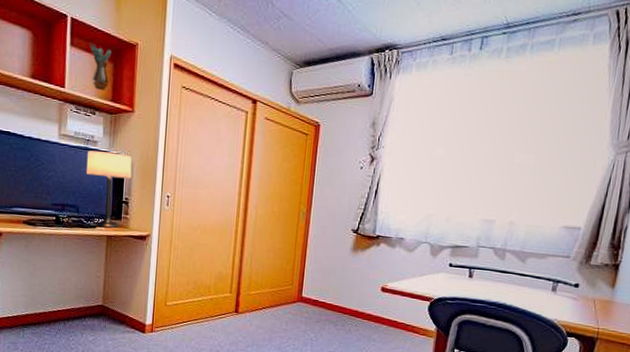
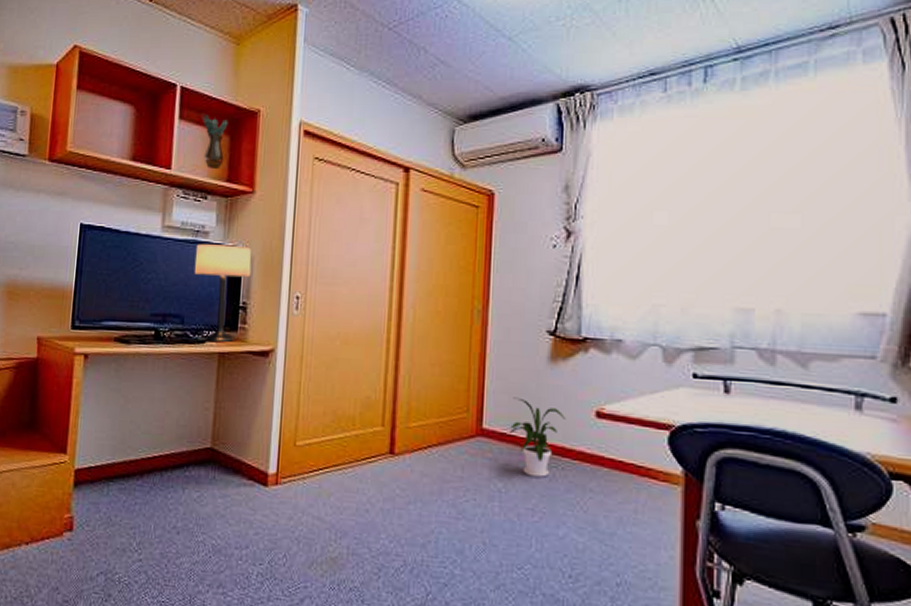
house plant: none [320,275,361,331] -> present [508,397,566,478]

